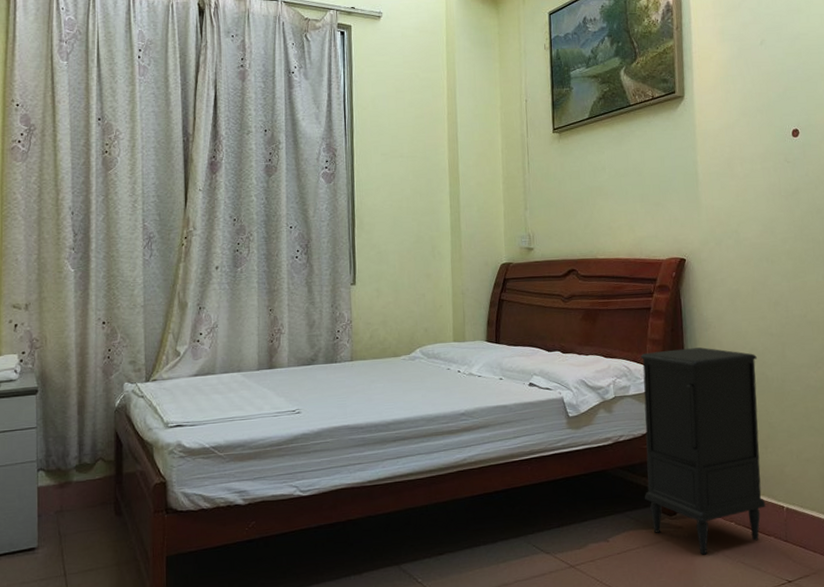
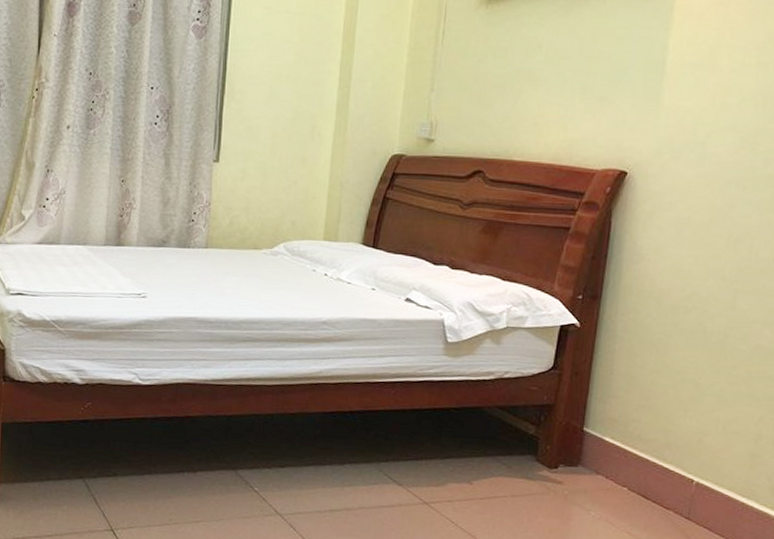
nightstand: present [641,347,766,555] -> none [523,280,697,517]

